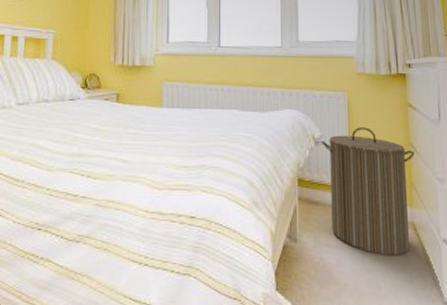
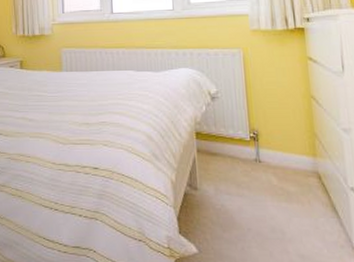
laundry hamper: present [321,127,414,255] -> none [218,82,317,203]

